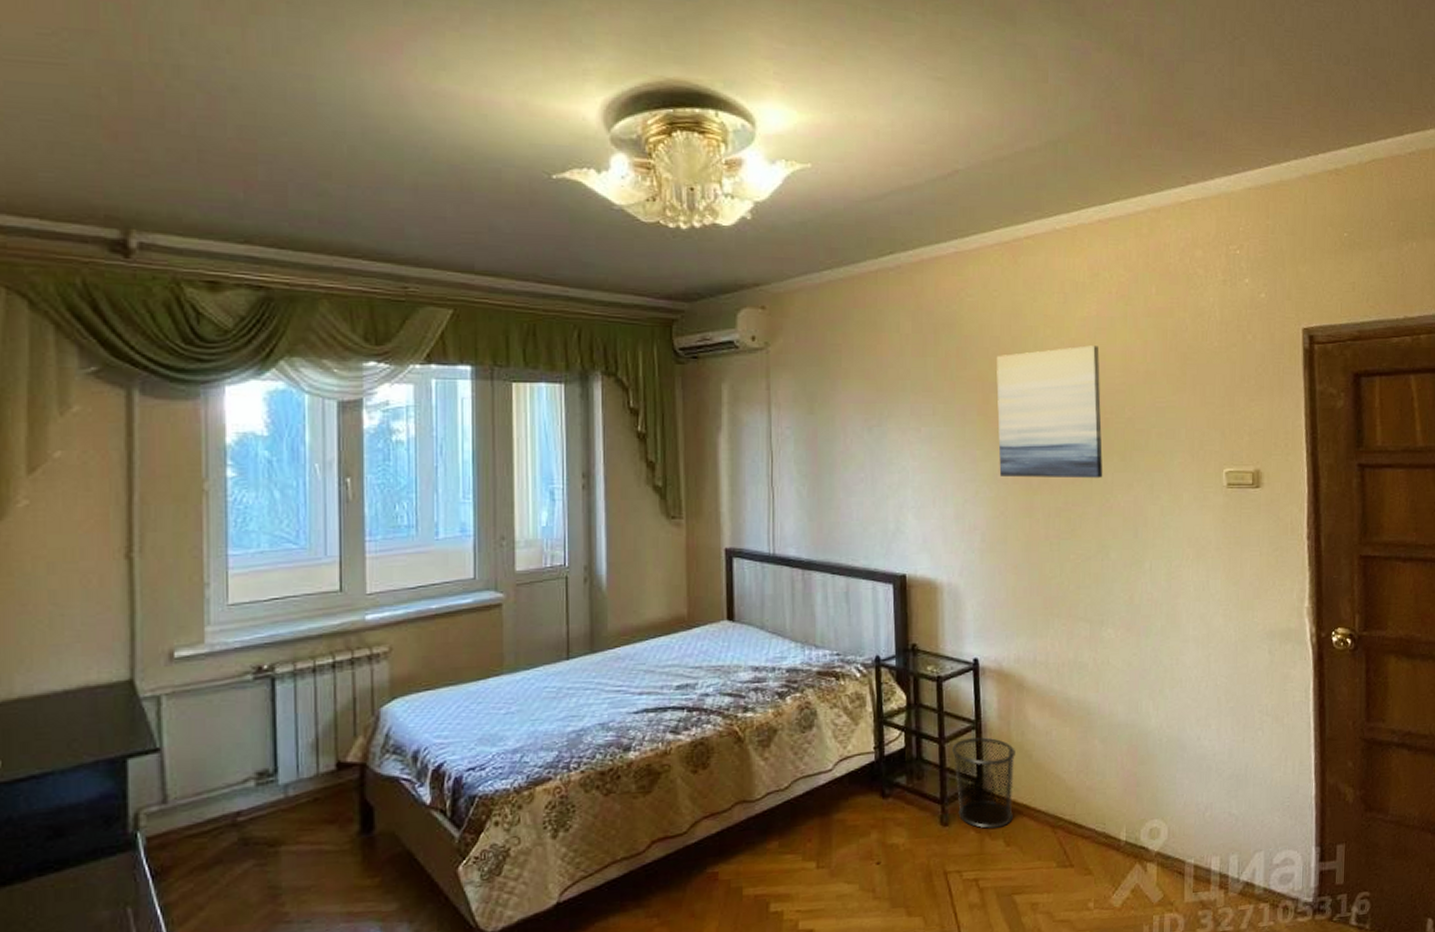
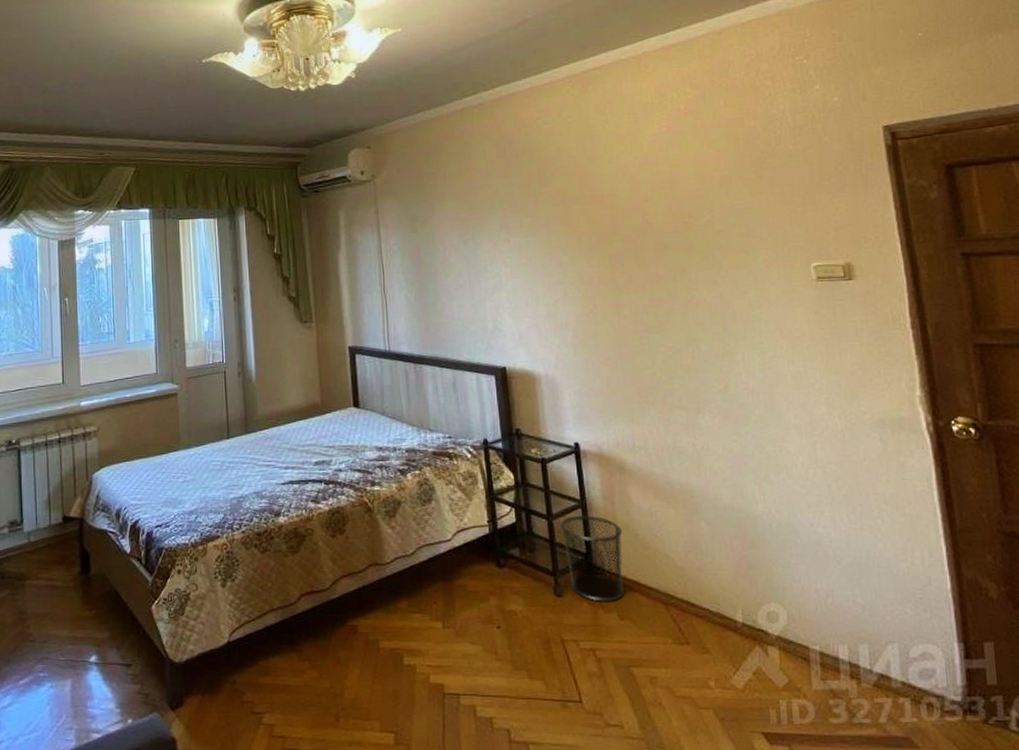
wall art: present [997,345,1103,479] -> none [575,157,687,279]

